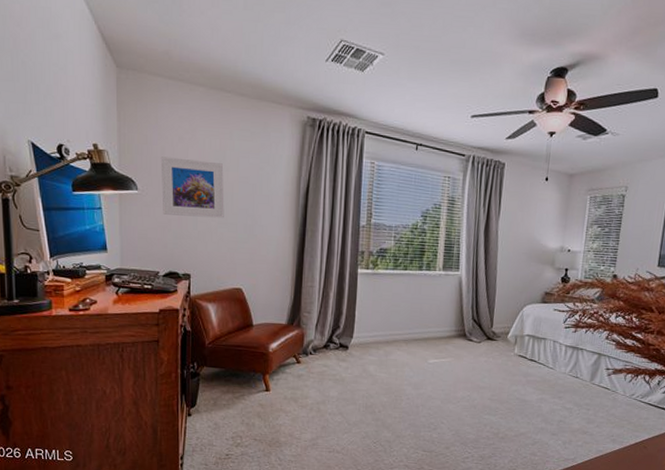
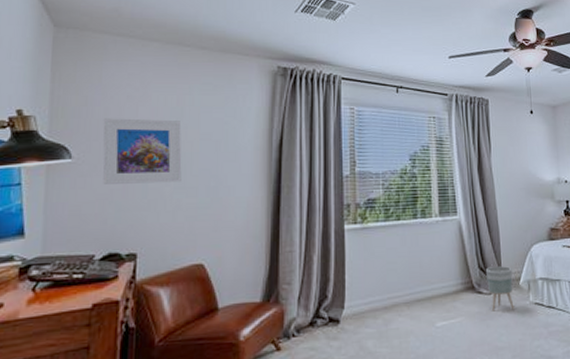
planter: none [478,320,503,358] -> present [485,266,514,312]

